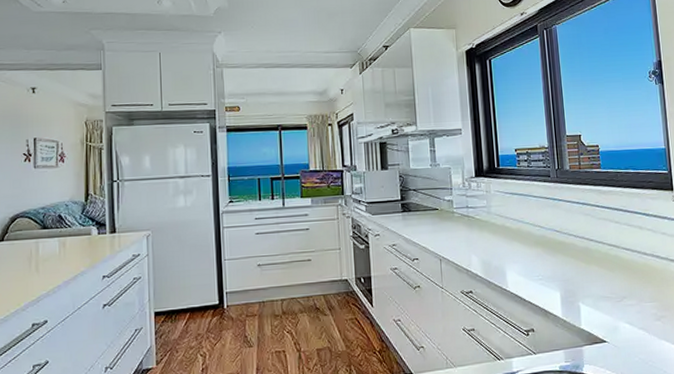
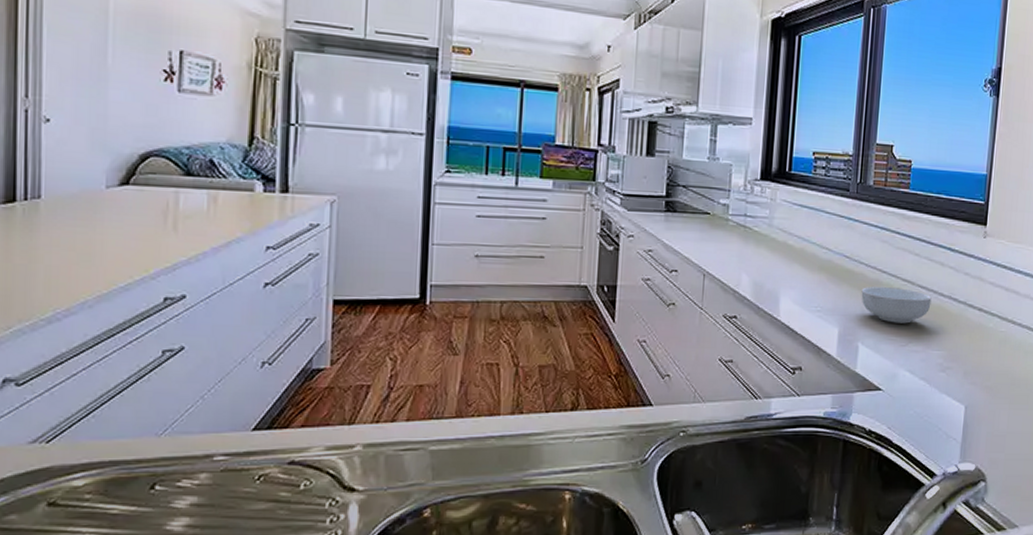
cereal bowl: none [574,252,637,283] -> present [861,286,932,324]

